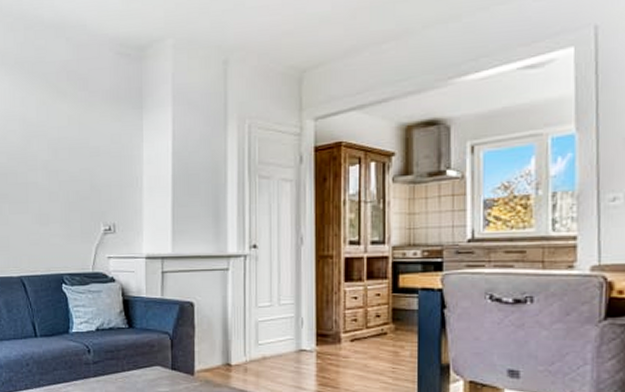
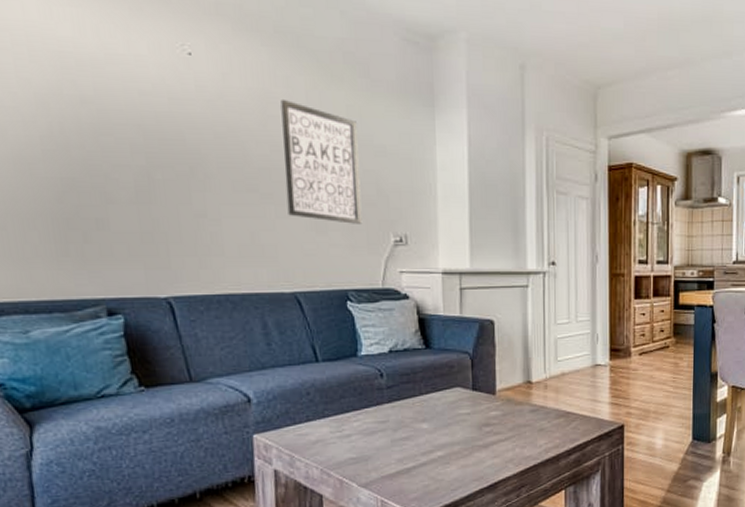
wall art: none [17,116,78,216] -> present [281,98,363,224]

